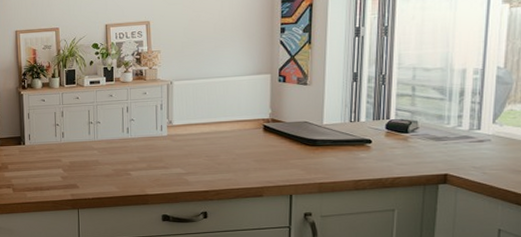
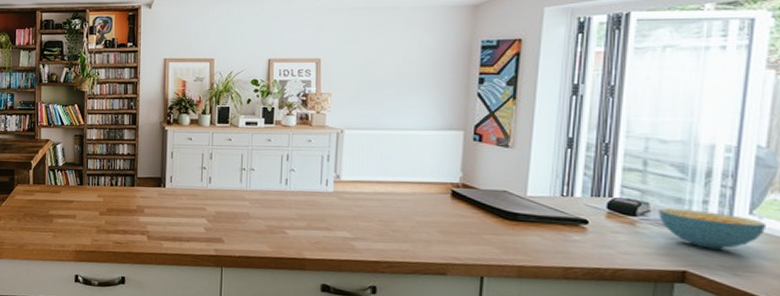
cereal bowl: none [425,123,506,154] -> present [658,208,767,250]

